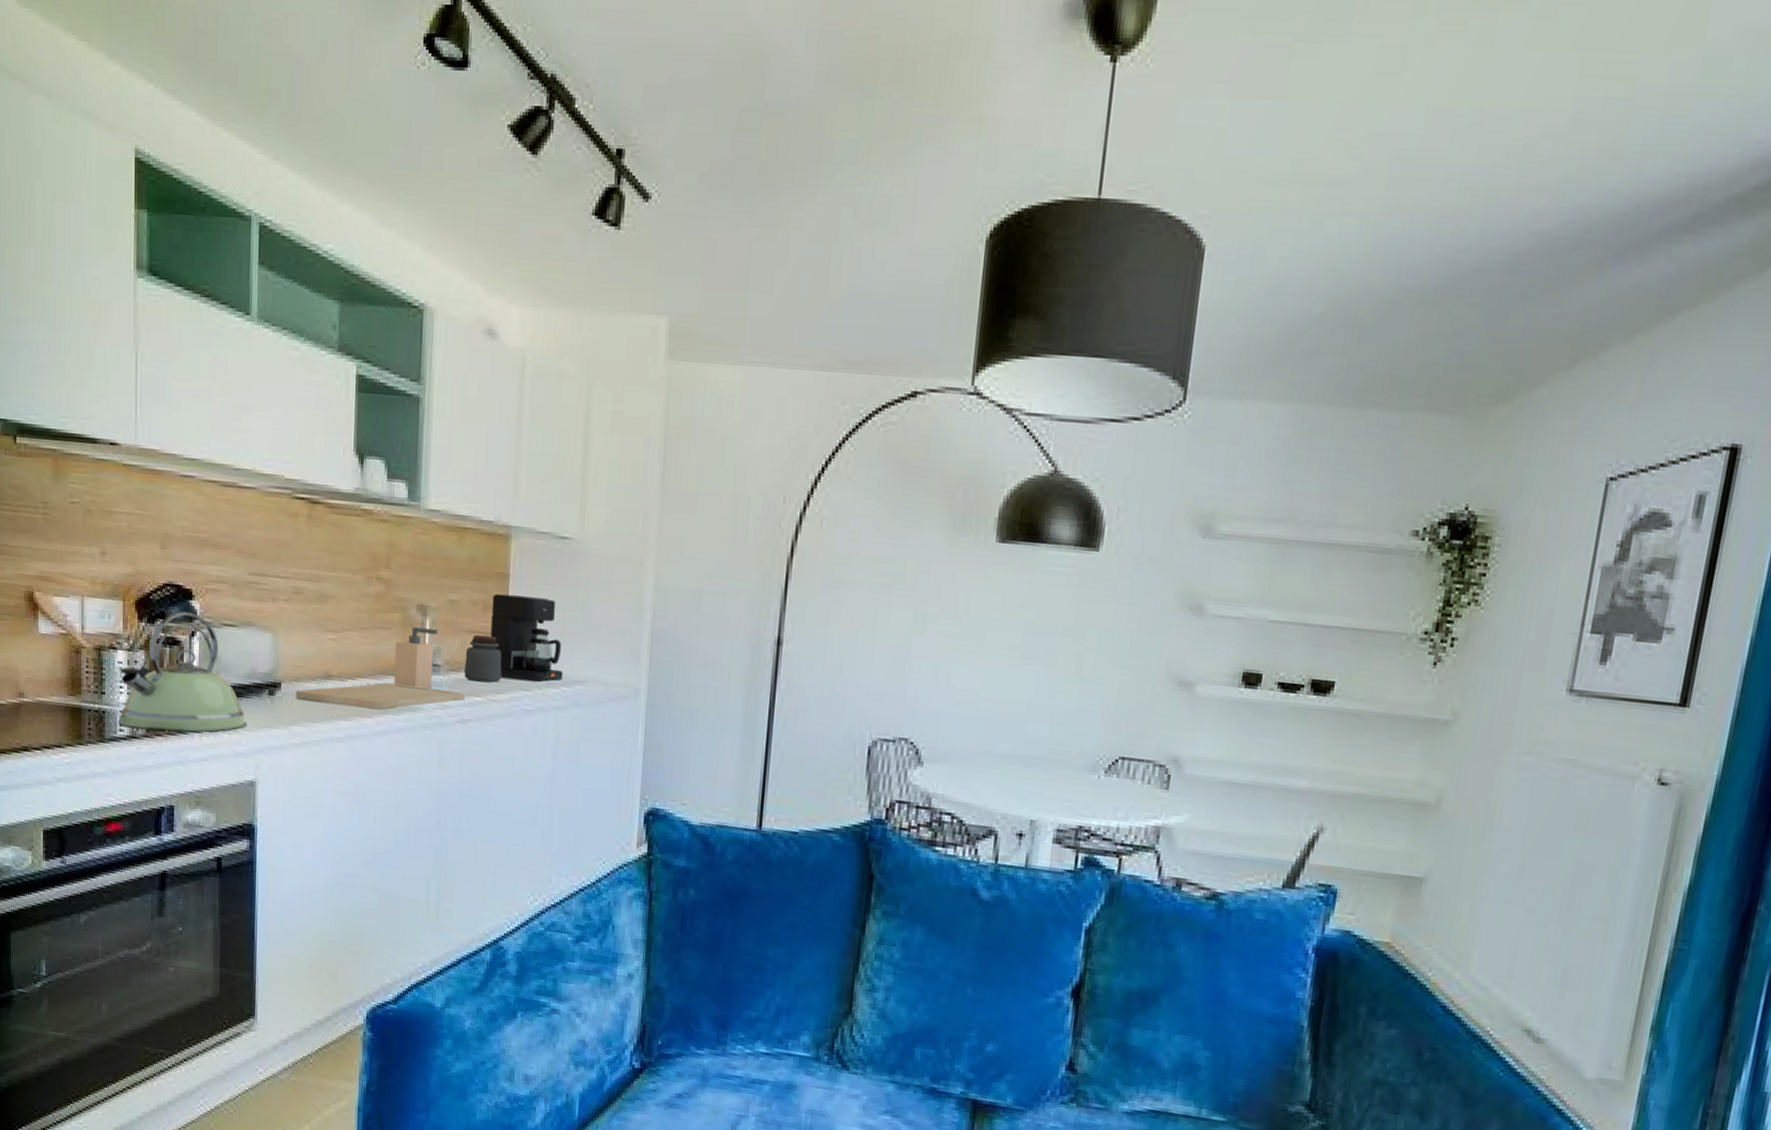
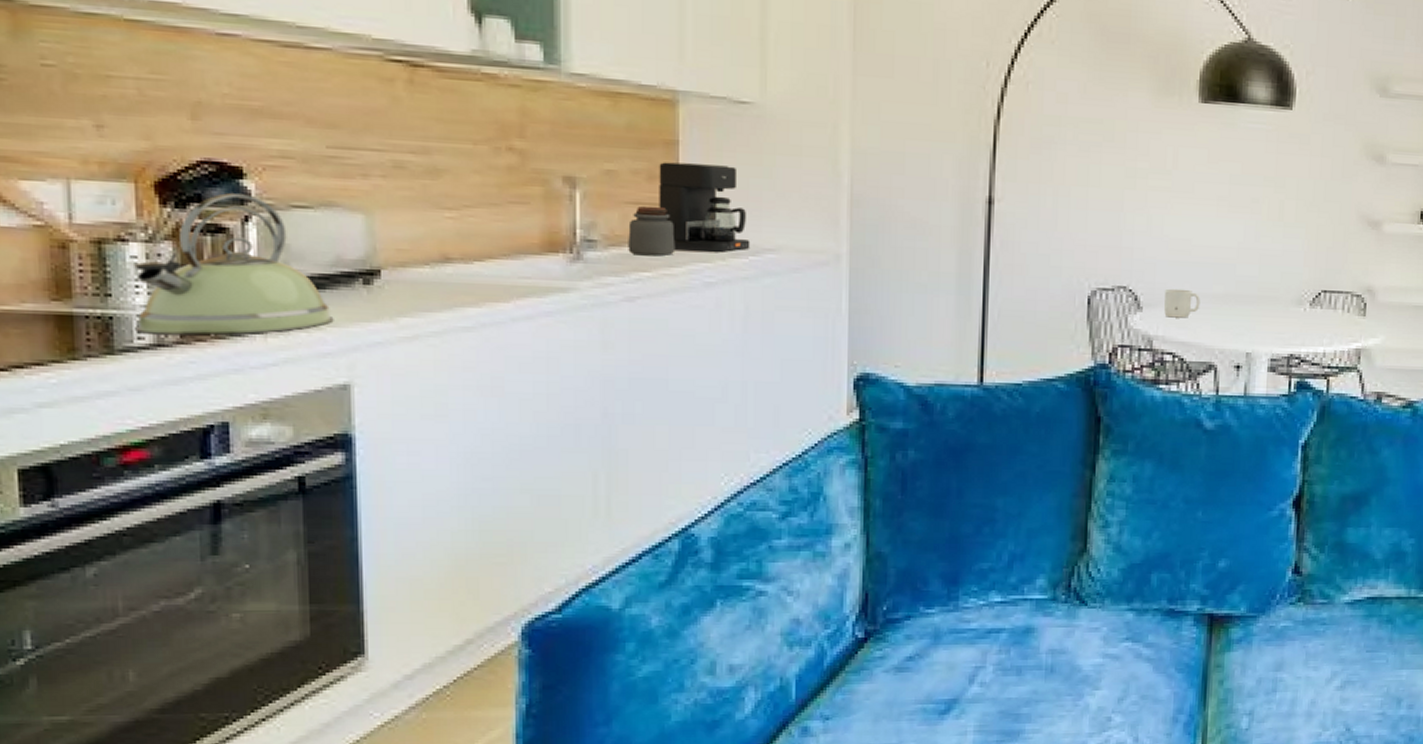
cutting board: present [295,682,465,710] -> none [401,262,630,293]
soap dispenser: present [393,627,438,689] -> none [536,200,592,267]
mug: none [945,744,985,777] -> present [1164,288,1201,318]

